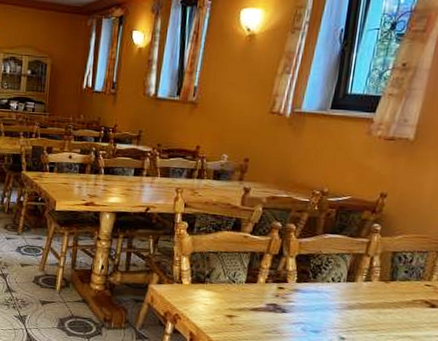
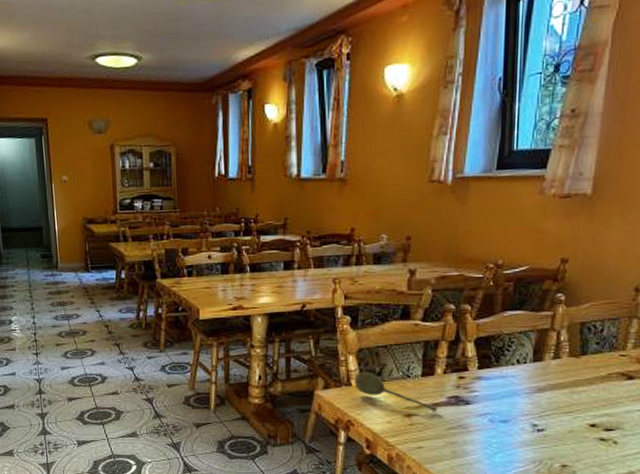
soupspoon: none [185,272,258,317] -> present [354,371,439,413]

